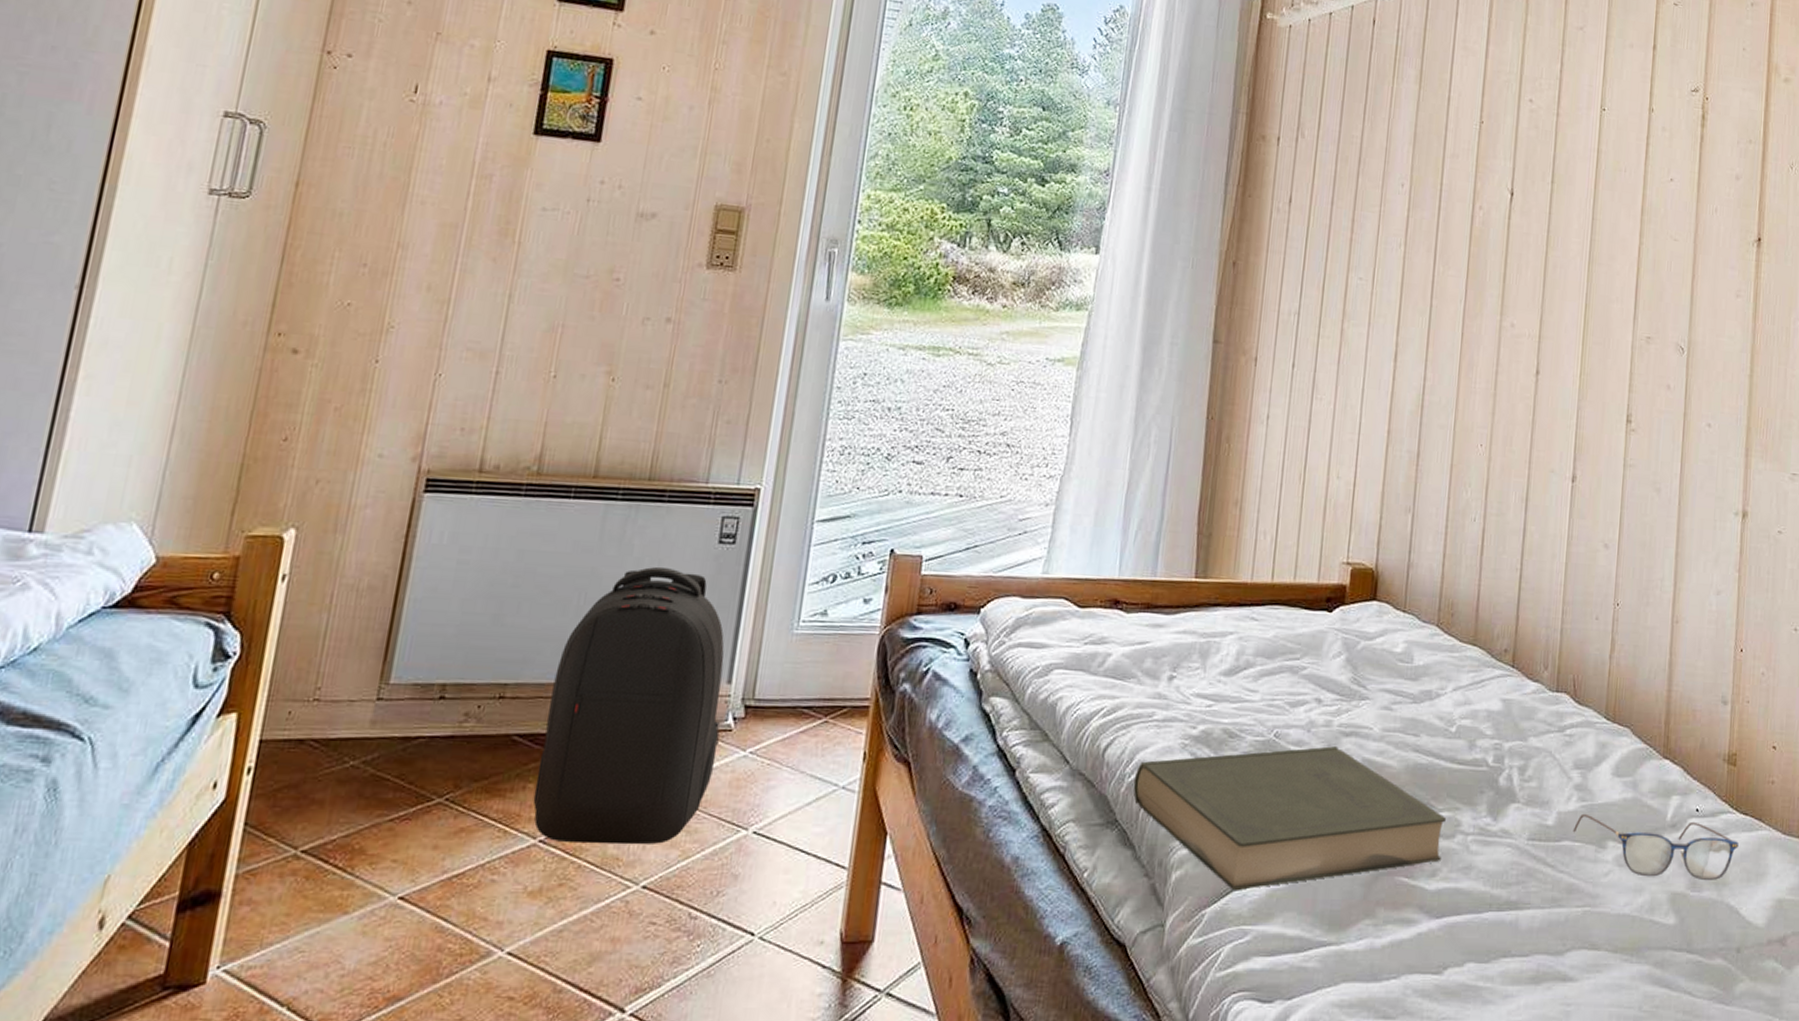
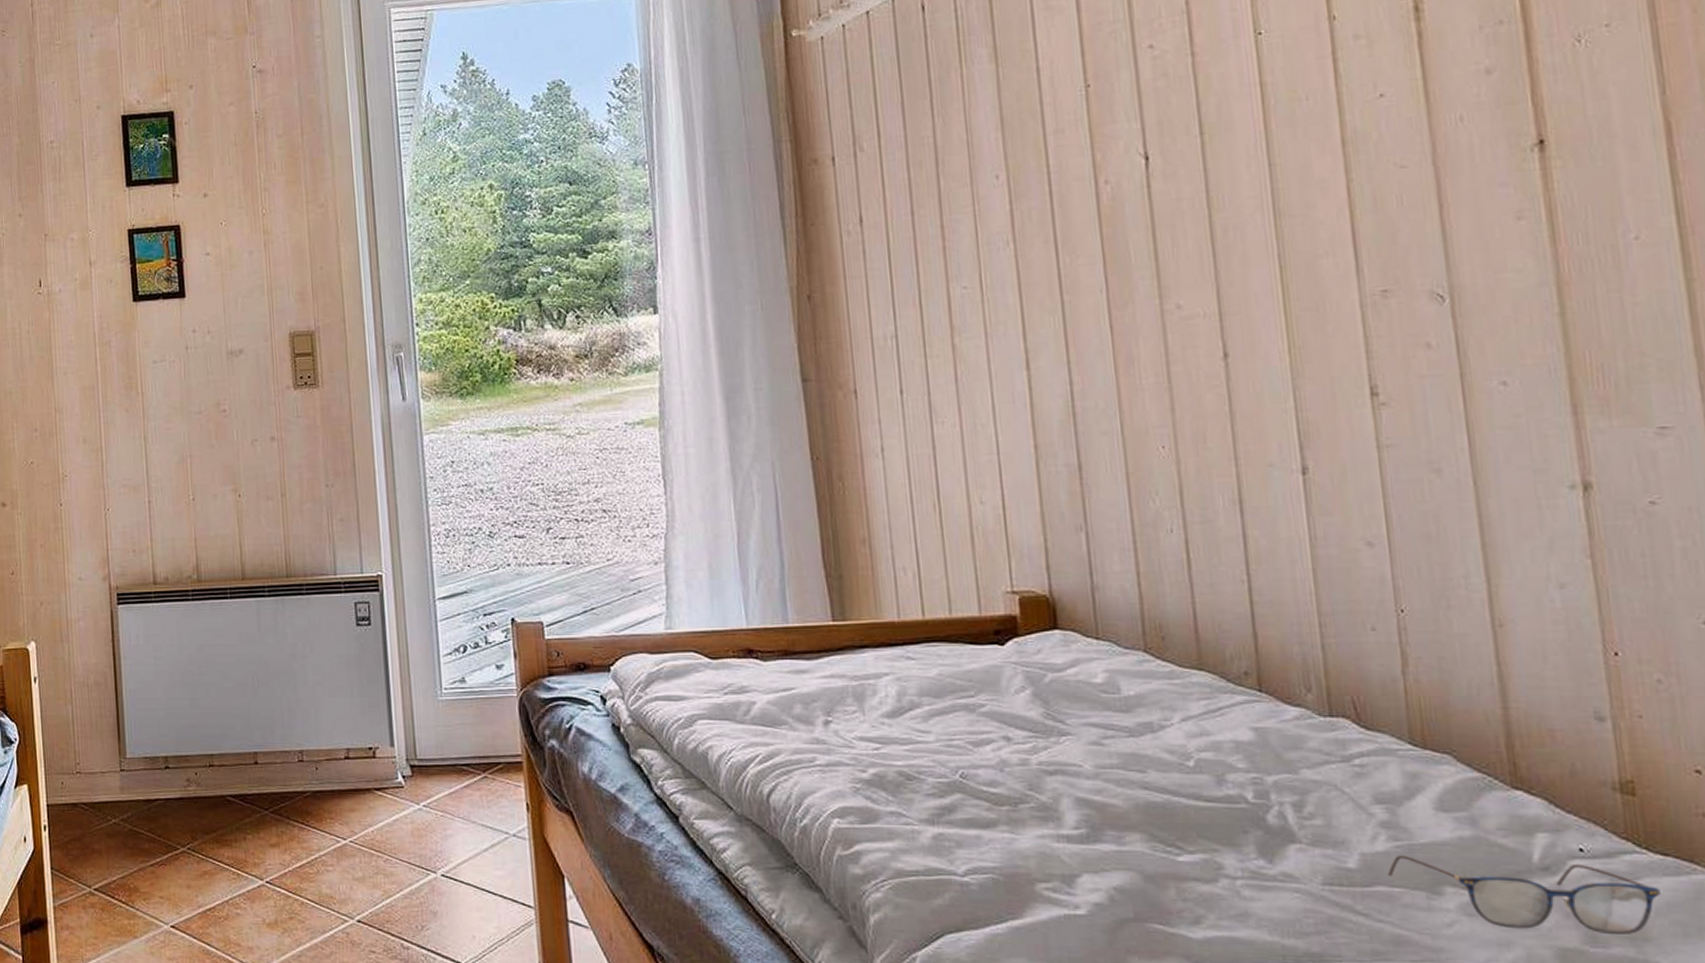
backpack: present [533,566,725,845] -> none [248,649,395,886]
book: present [1133,746,1447,890] -> none [806,786,1204,934]

